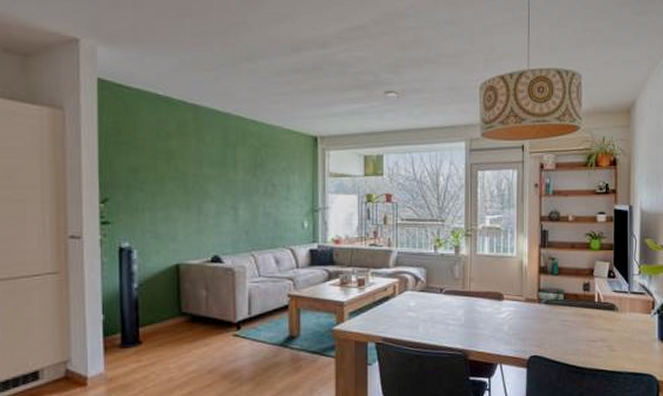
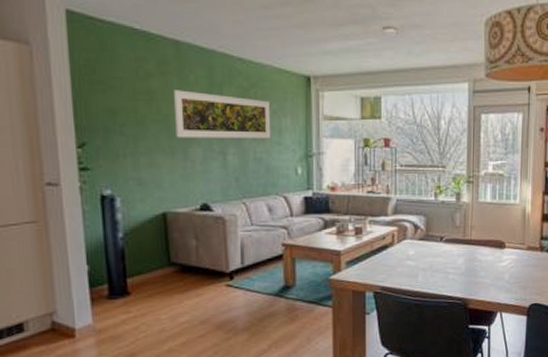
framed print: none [191,150,280,194] -> present [174,90,272,139]

